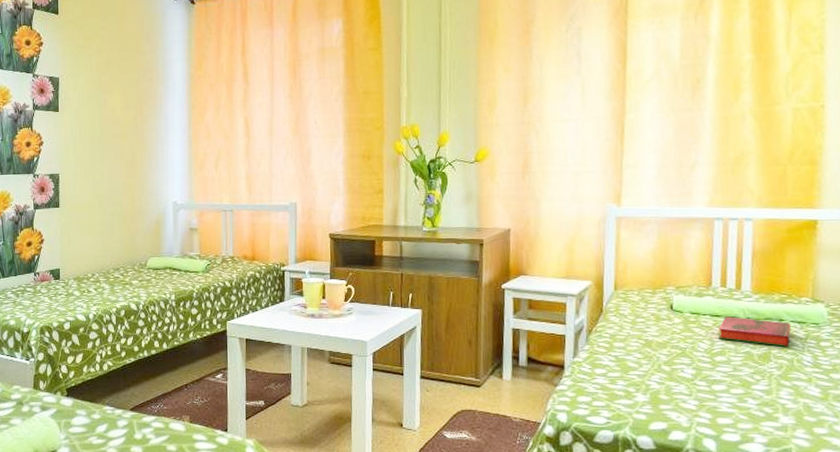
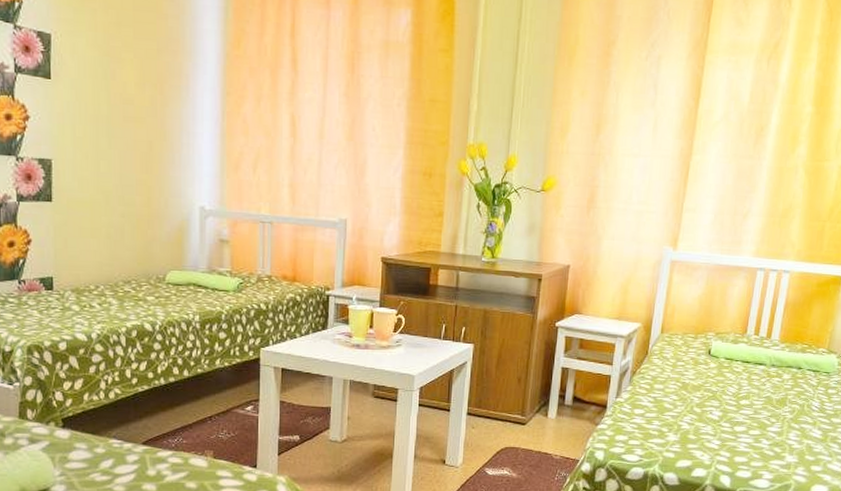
hardback book: present [718,316,791,347] -> none [746,363,807,393]

